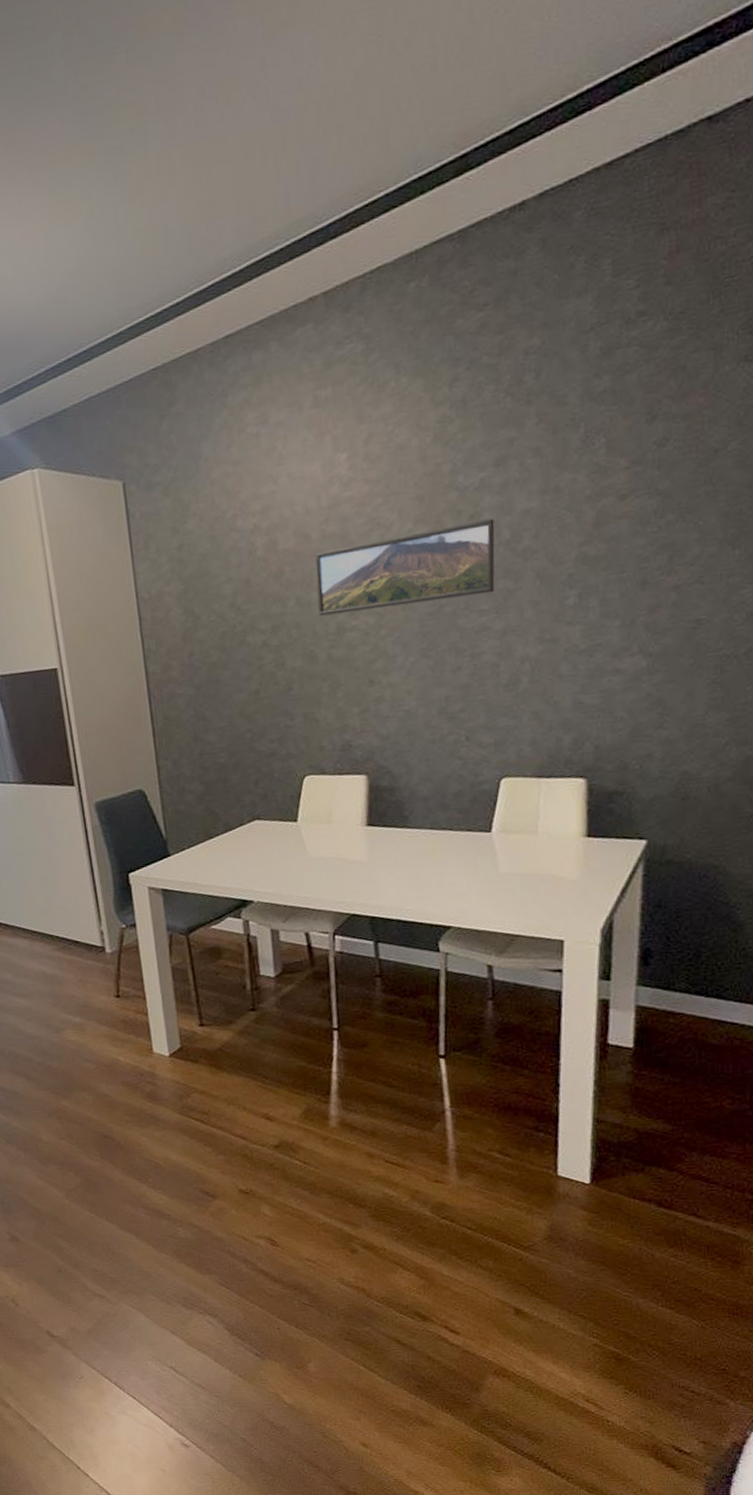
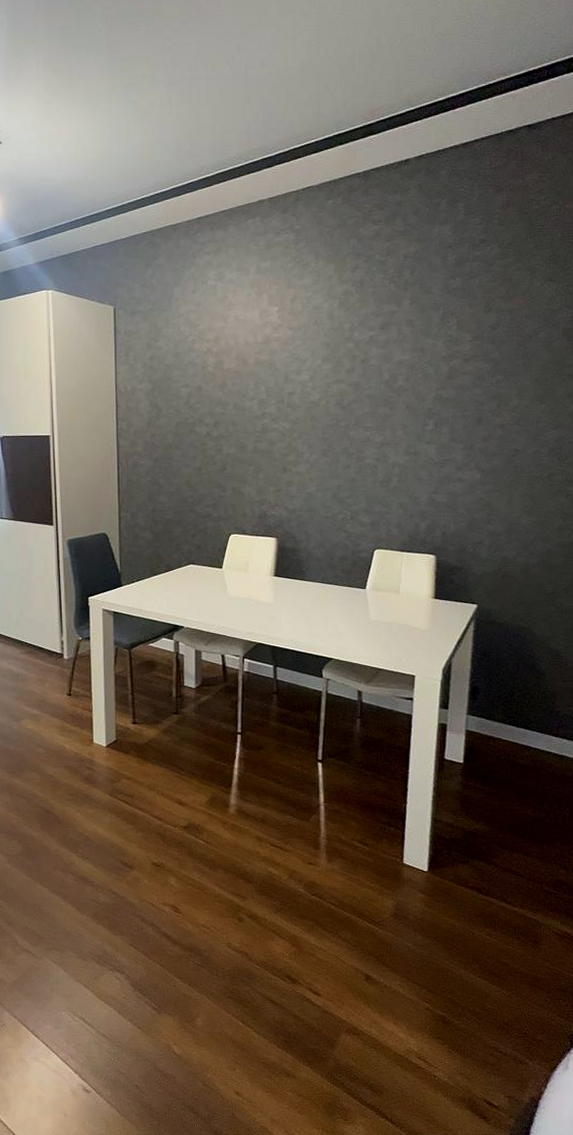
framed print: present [315,518,495,616] -> none [249,364,379,419]

